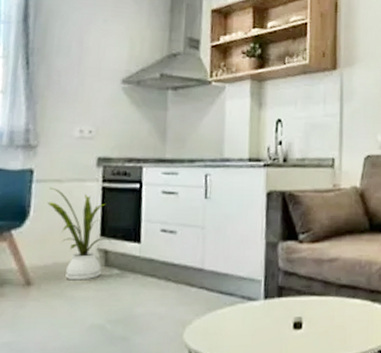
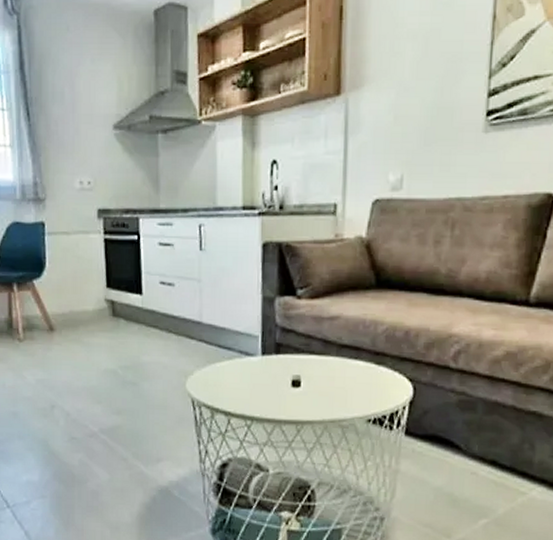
house plant: present [47,187,111,281] -> none [59,239,116,329]

